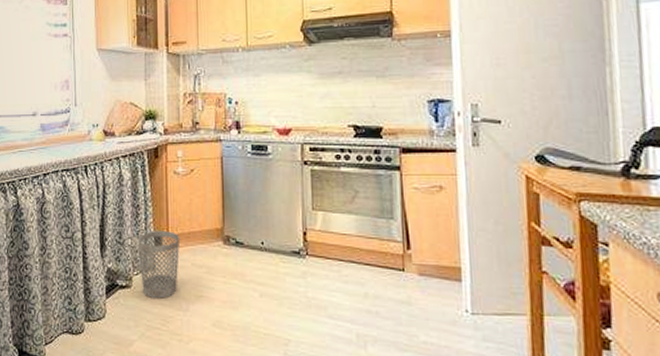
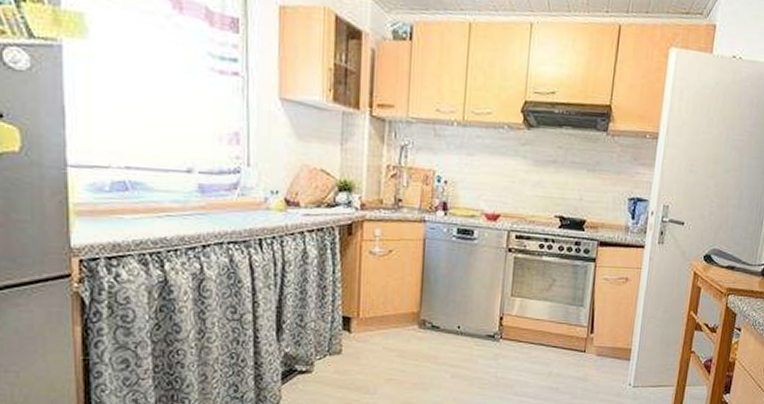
wastebasket: present [137,231,181,299] -> none [322,314,372,383]

